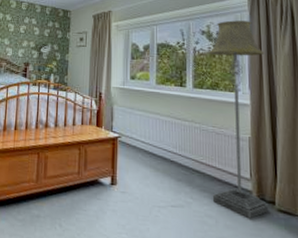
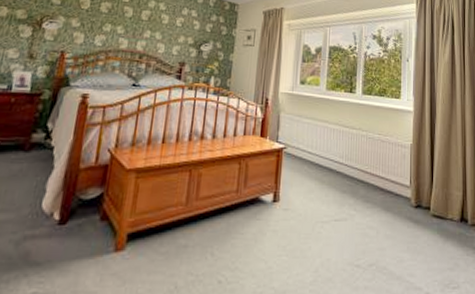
floor lamp: present [208,20,269,219] -> none [374,26,428,227]

